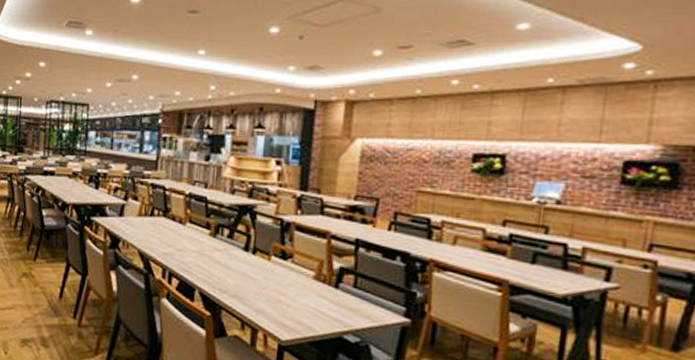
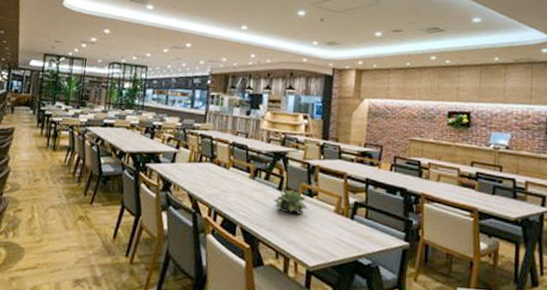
succulent plant: none [238,249,281,281] -> present [273,189,308,216]

